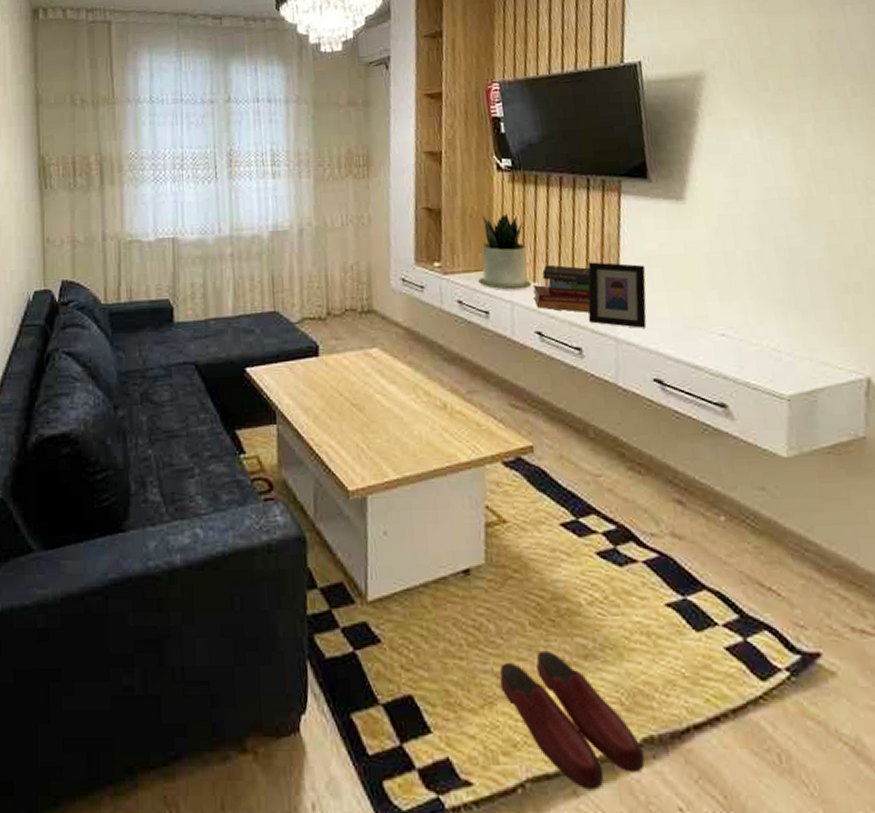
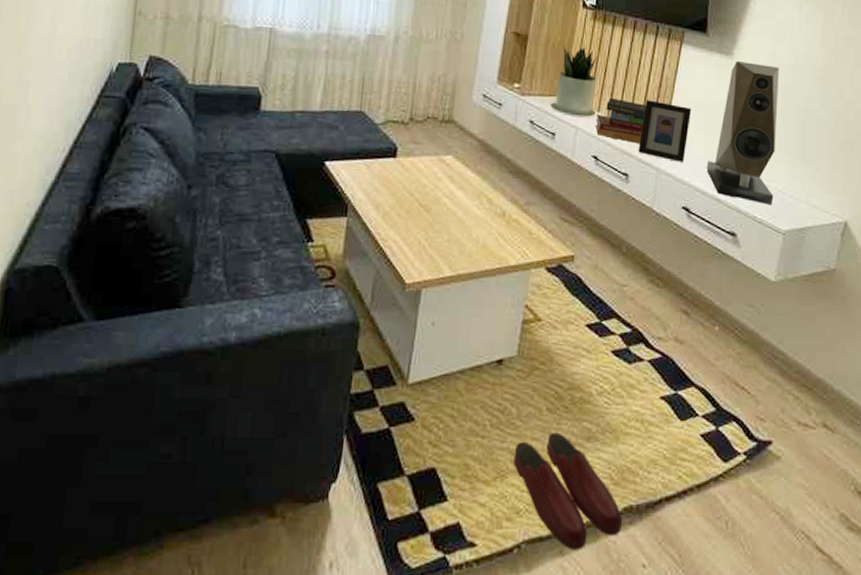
speaker: none [674,204,768,368] -> present [706,60,779,206]

